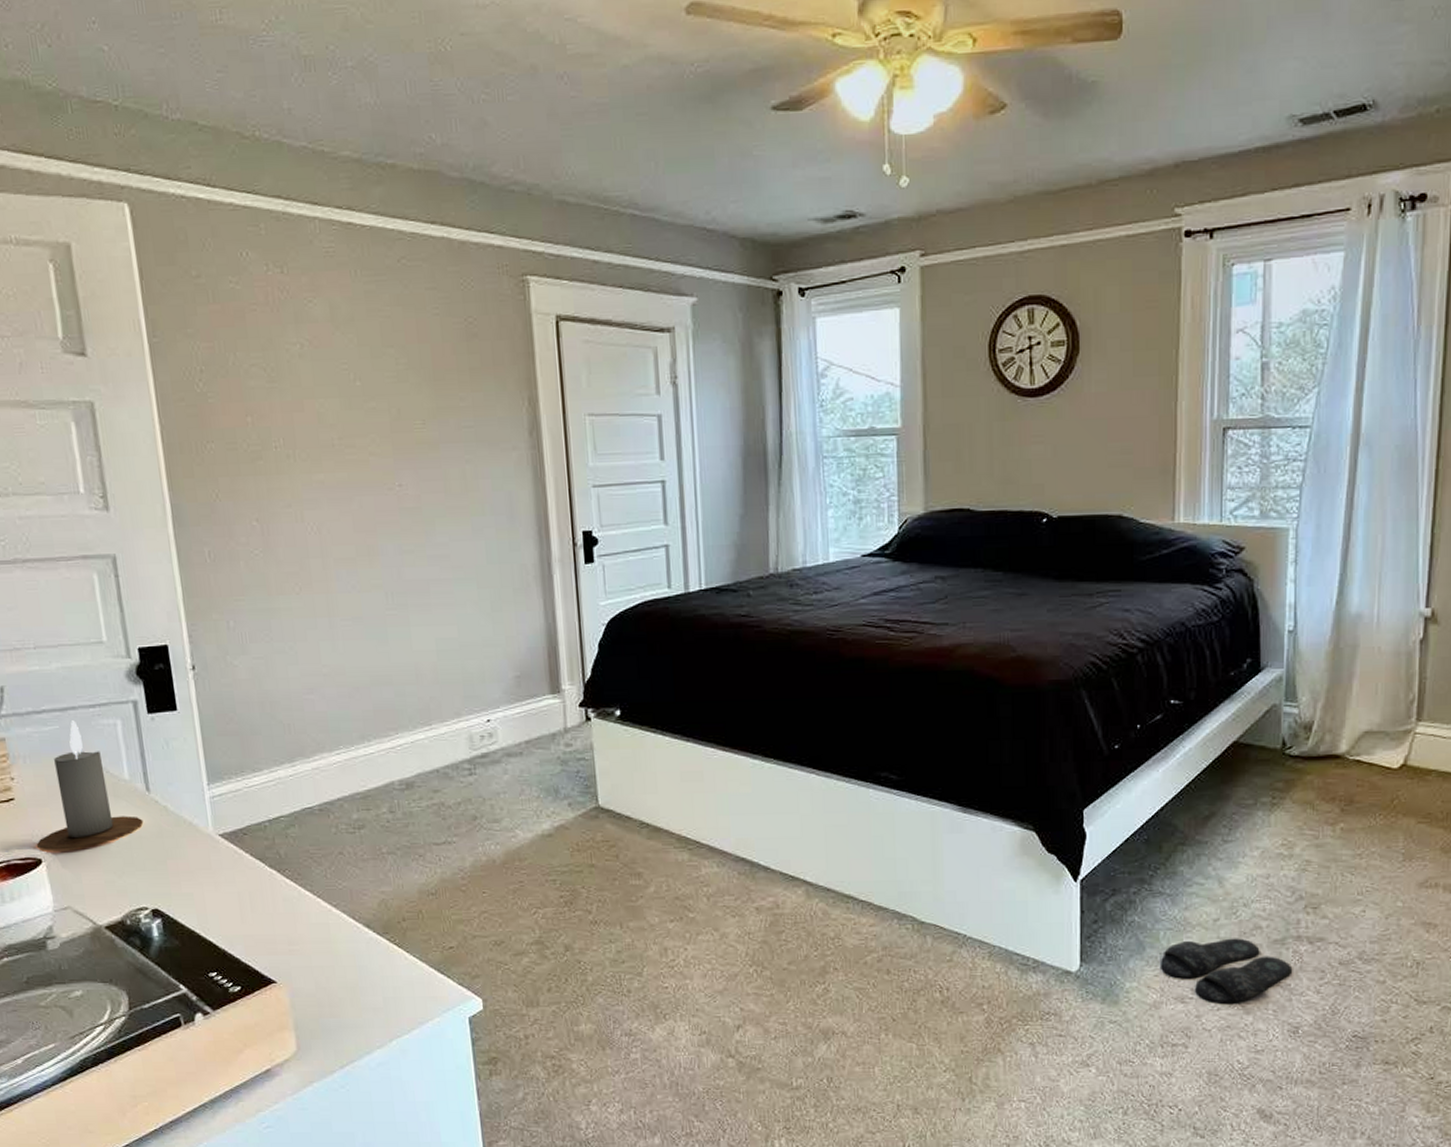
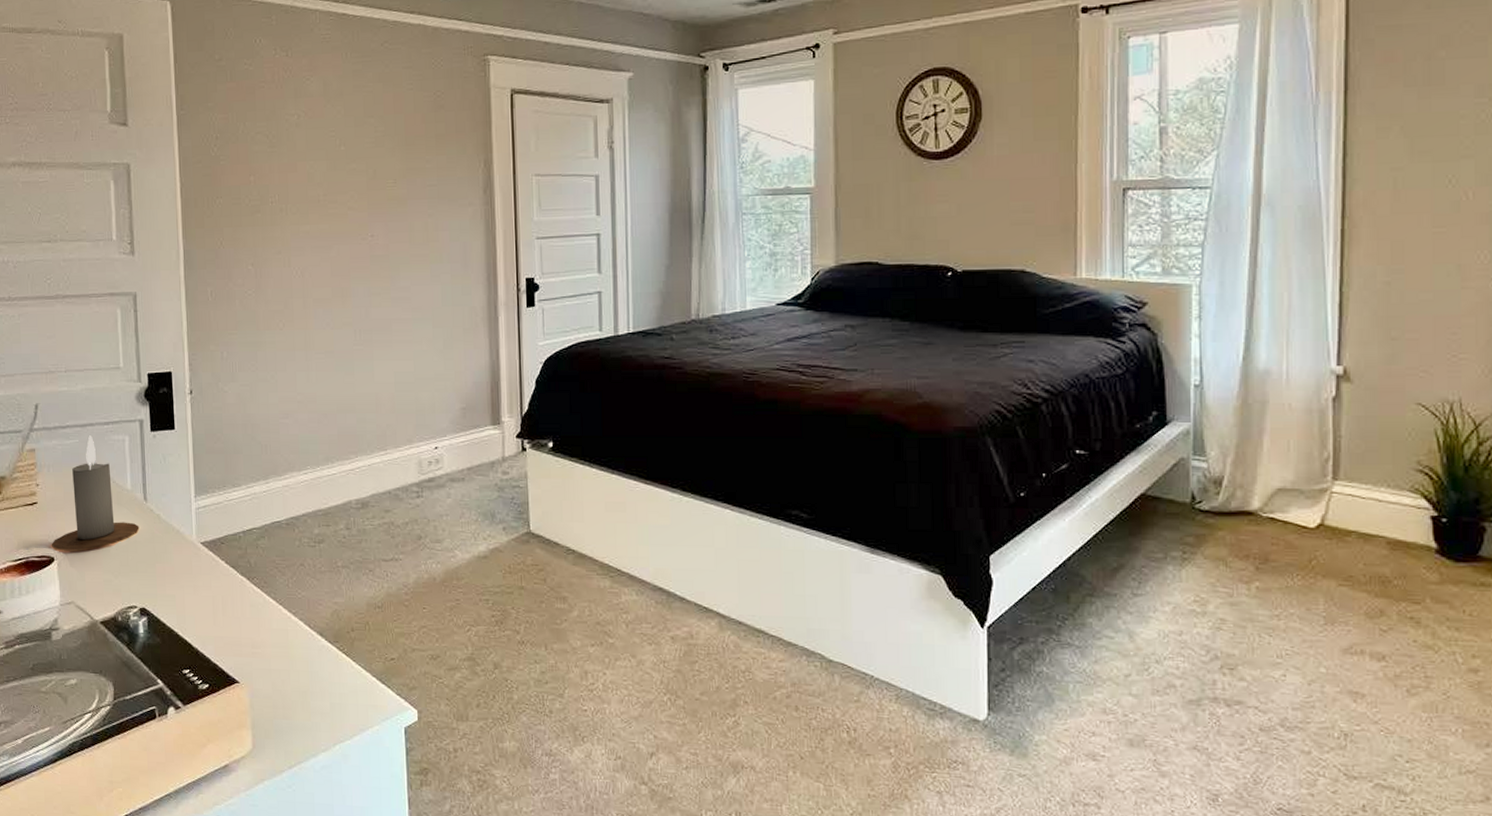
slippers: present [1161,938,1293,1003] -> none [1071,695,1210,765]

